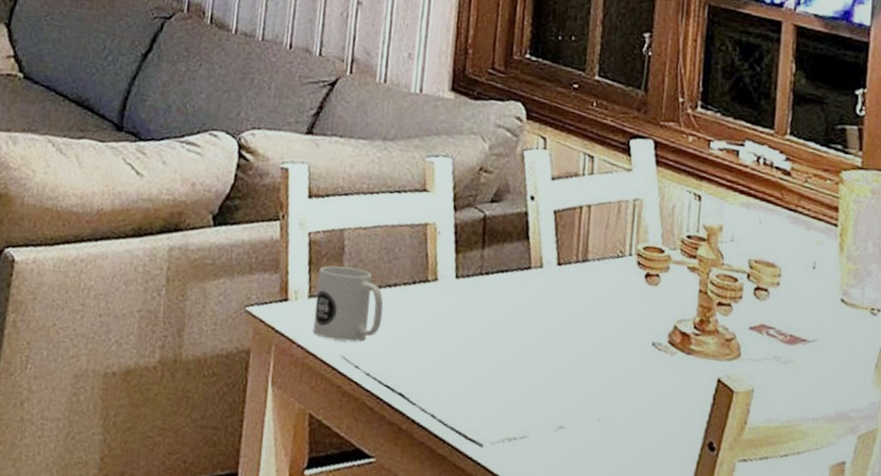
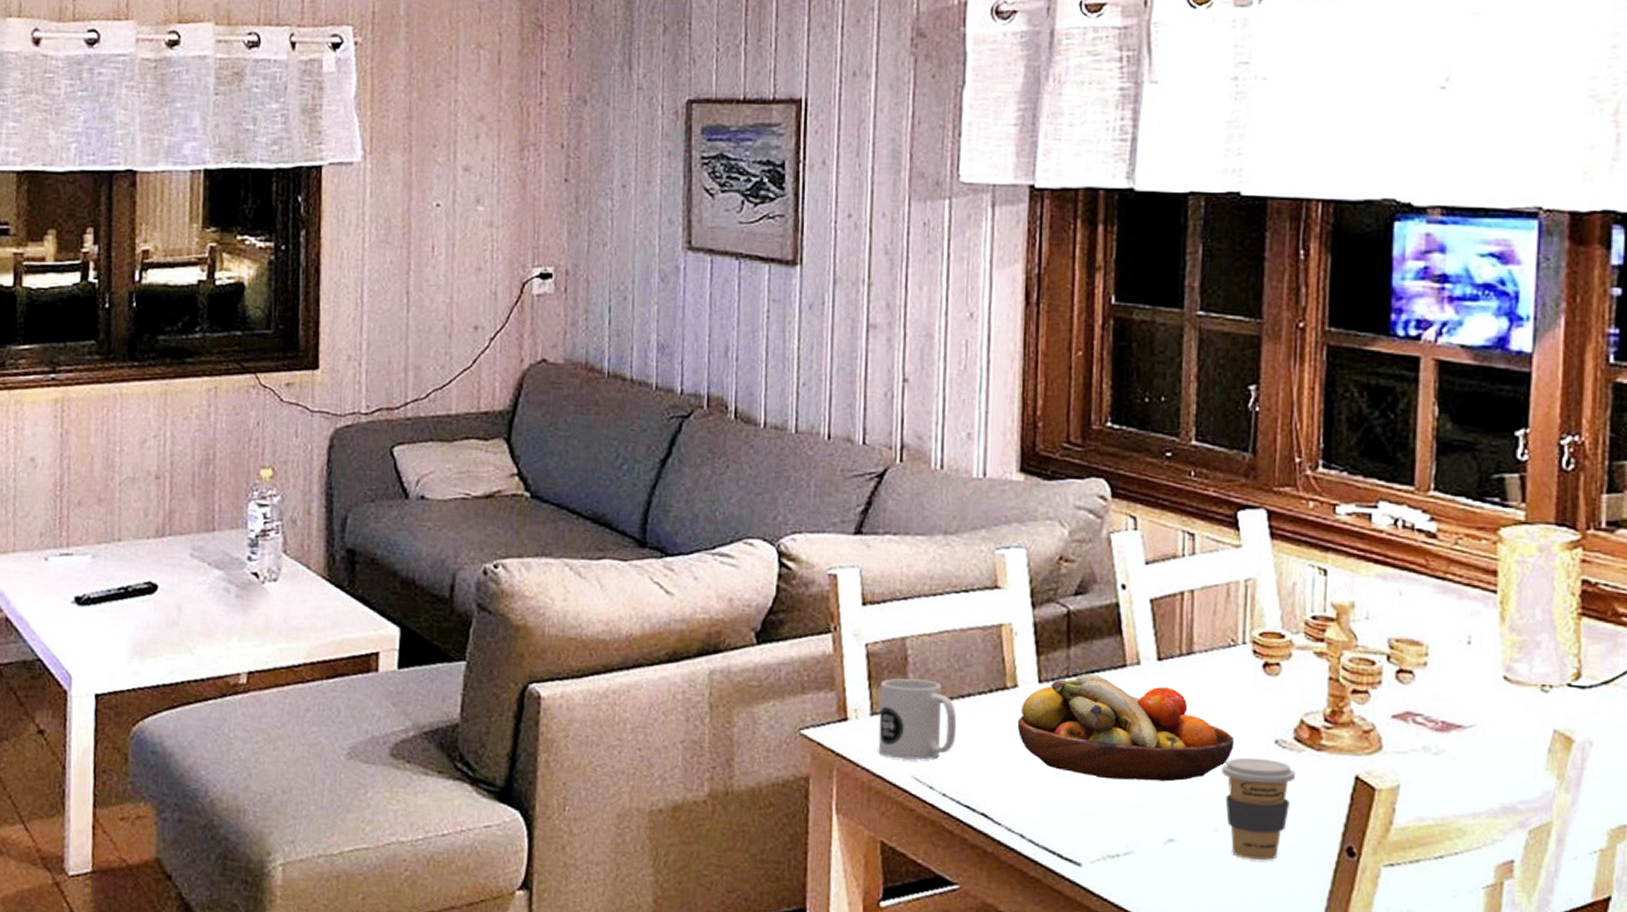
fruit bowl: none [435,272,619,374] -> present [1017,673,1235,782]
coffee cup: none [607,357,669,450] -> present [1222,757,1296,860]

